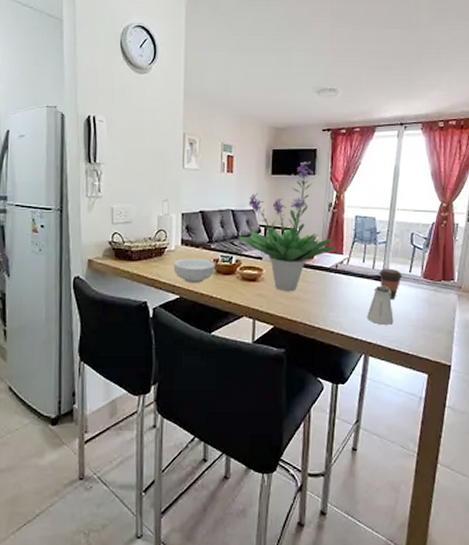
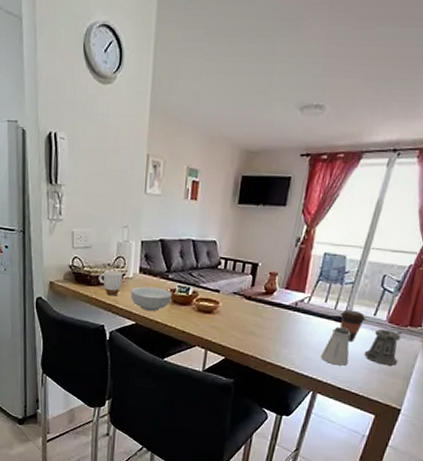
mug: none [140,243,164,270] -> present [98,269,123,296]
potted plant: present [238,161,337,292] -> none [197,190,299,327]
pepper shaker: none [406,284,439,321] -> present [364,328,403,366]

